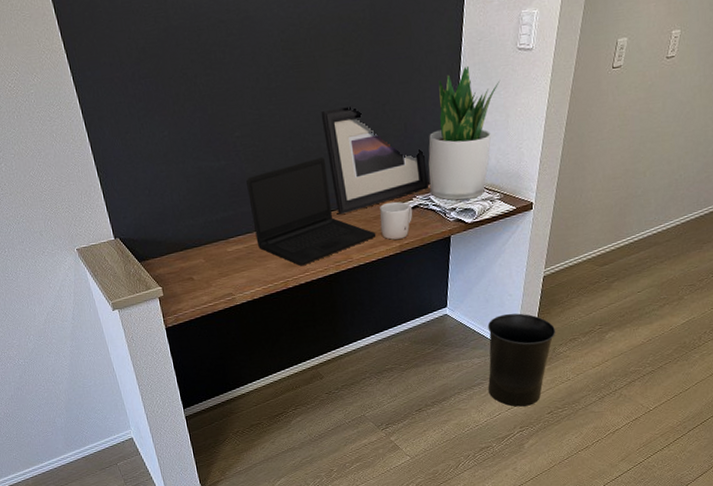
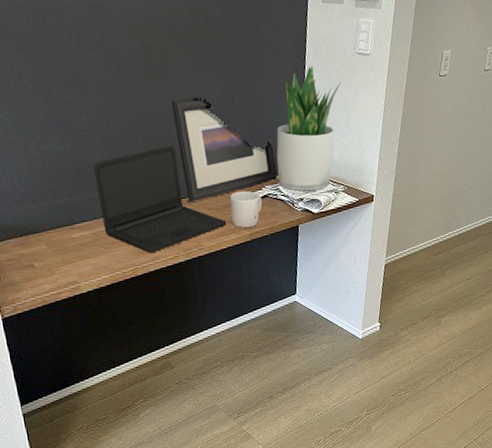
waste bin: present [487,313,556,407] -> none [335,299,398,391]

